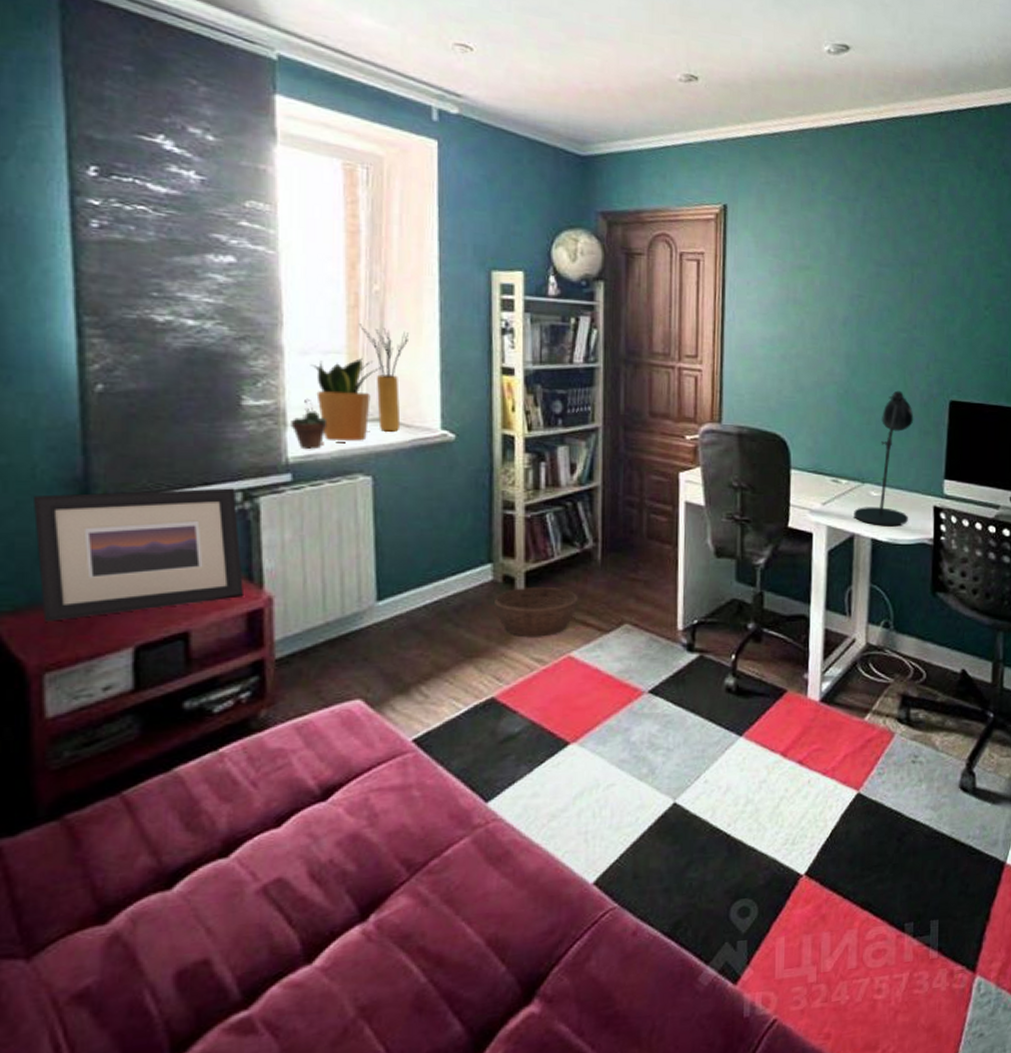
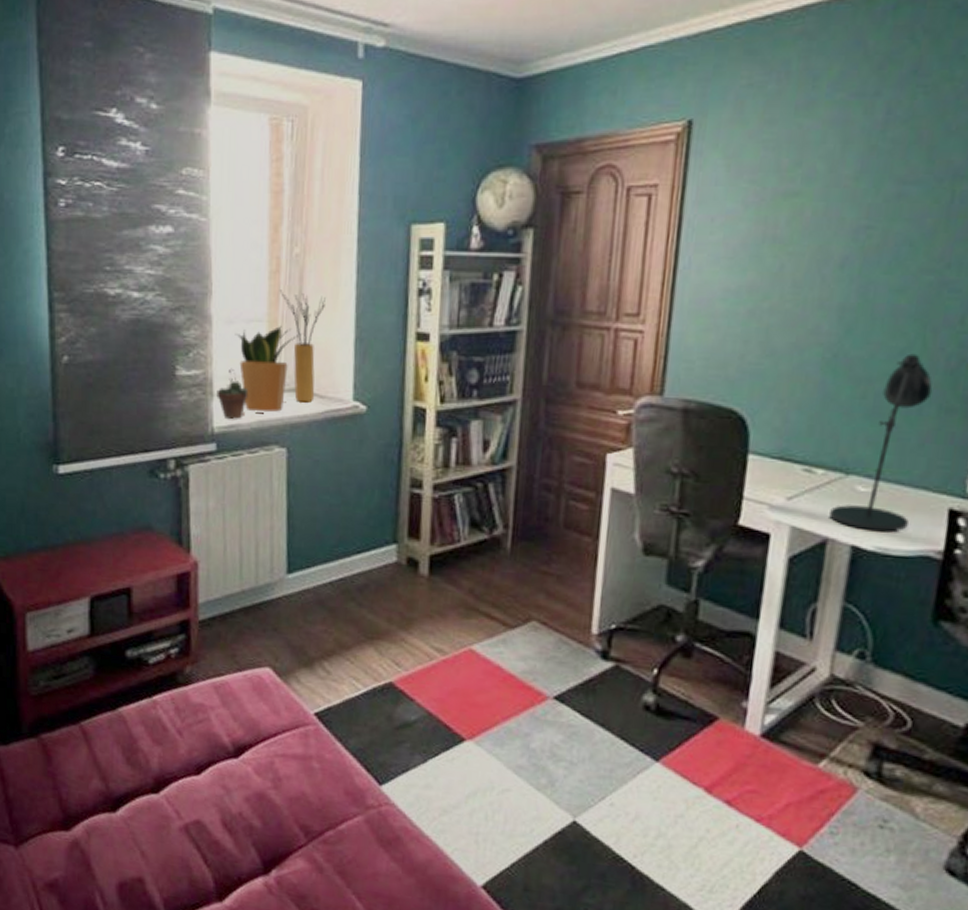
picture frame: present [32,488,243,622] -> none [18,455,174,569]
basket: present [495,586,579,636] -> none [397,572,484,625]

